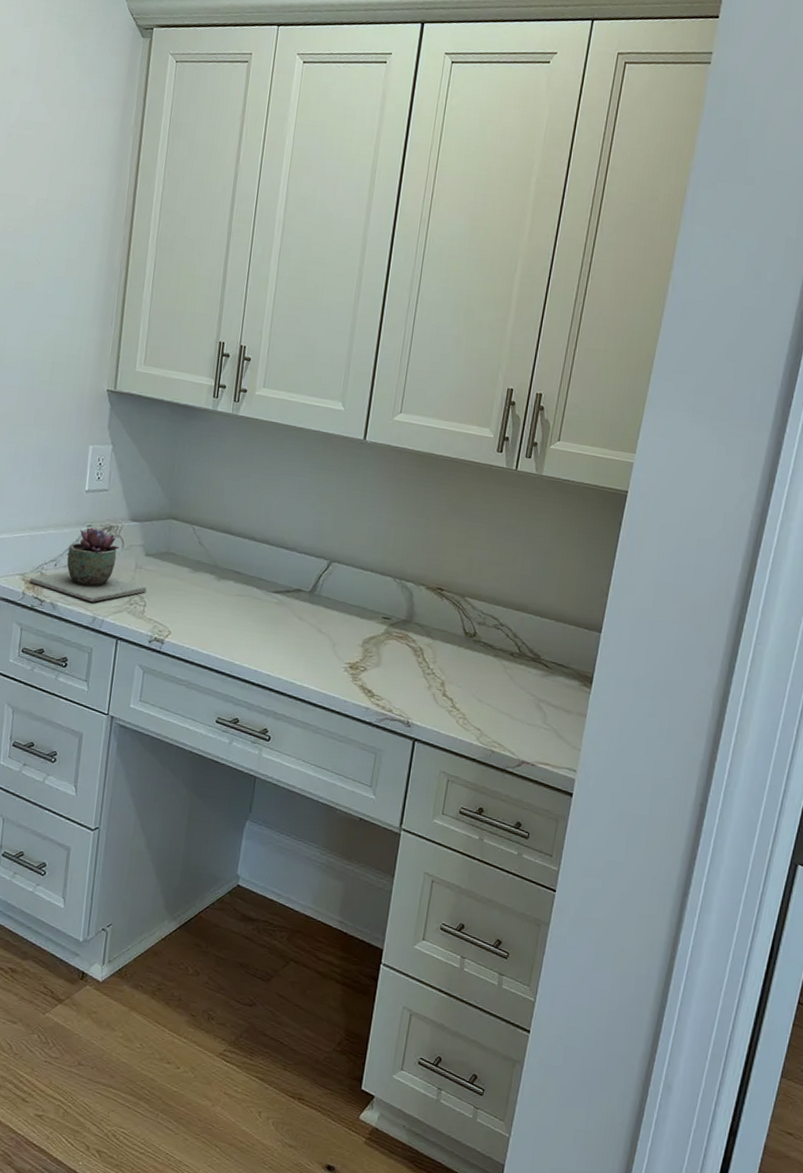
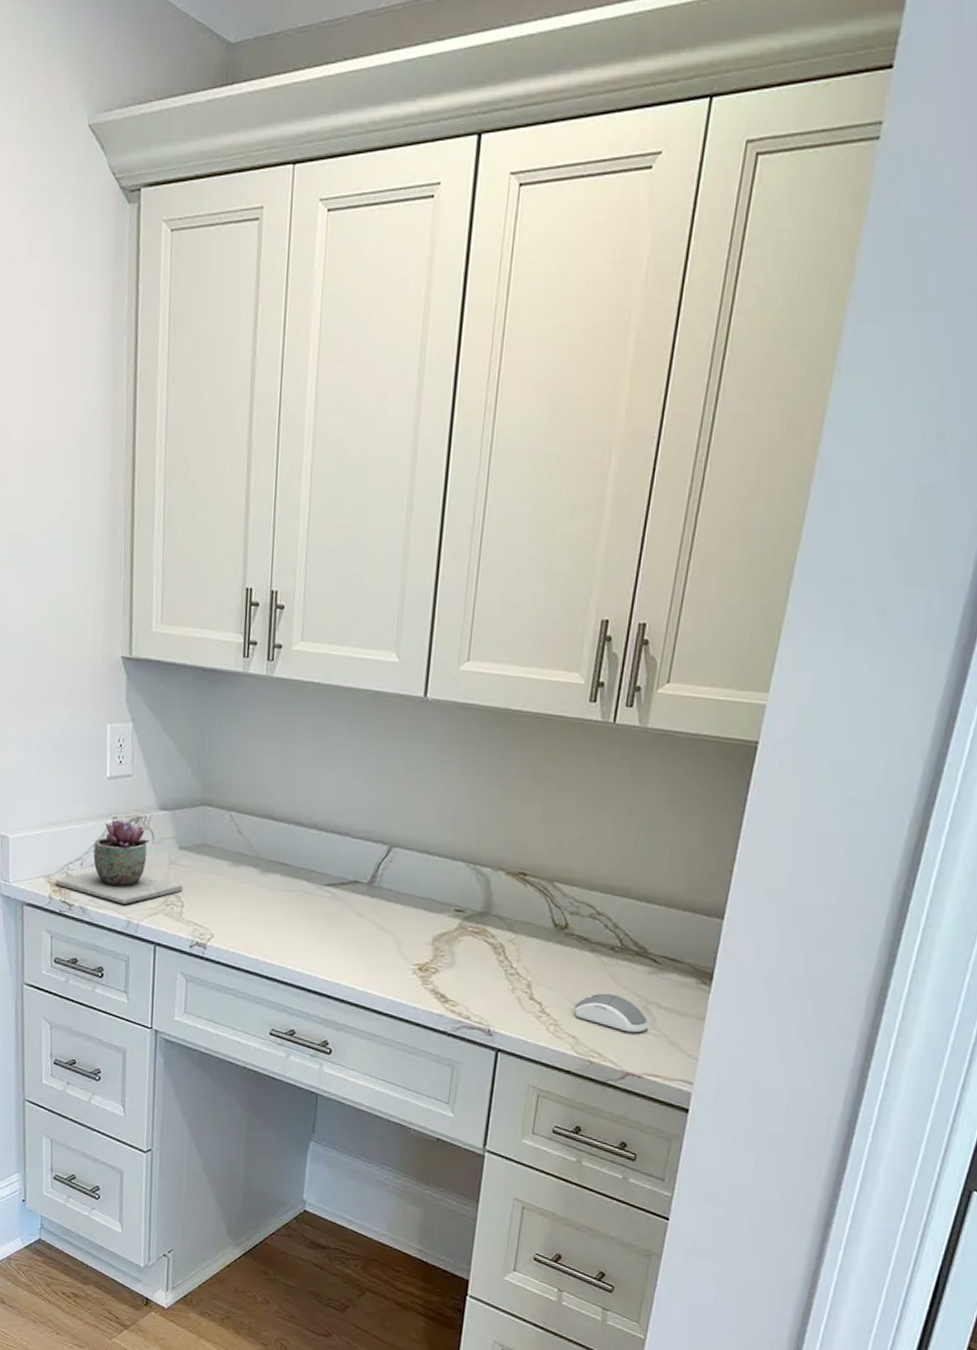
computer mouse: none [480,692,540,727] -> present [574,993,648,1033]

